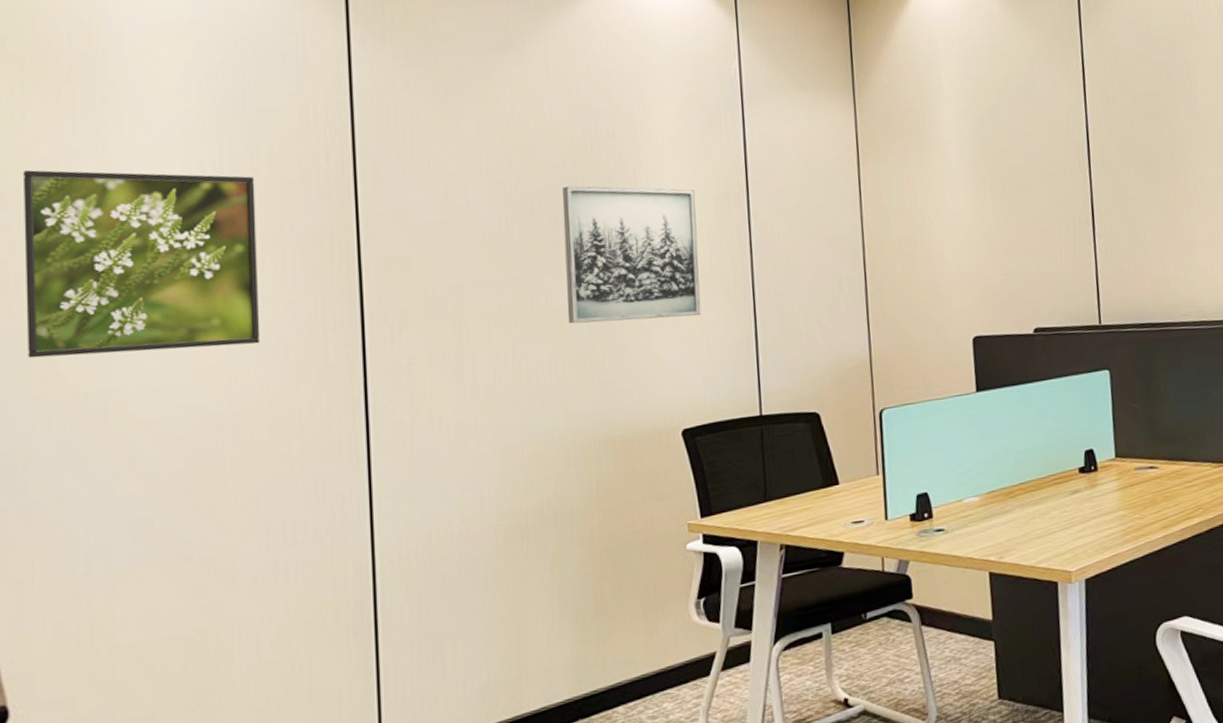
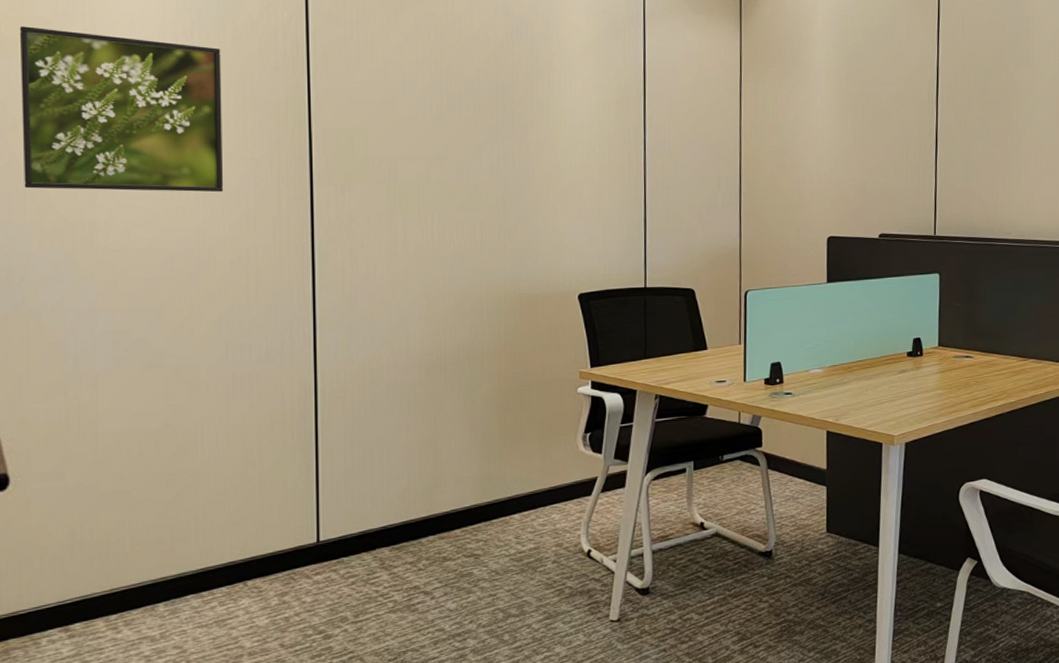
wall art: present [562,186,701,324] -> none [485,80,600,200]

